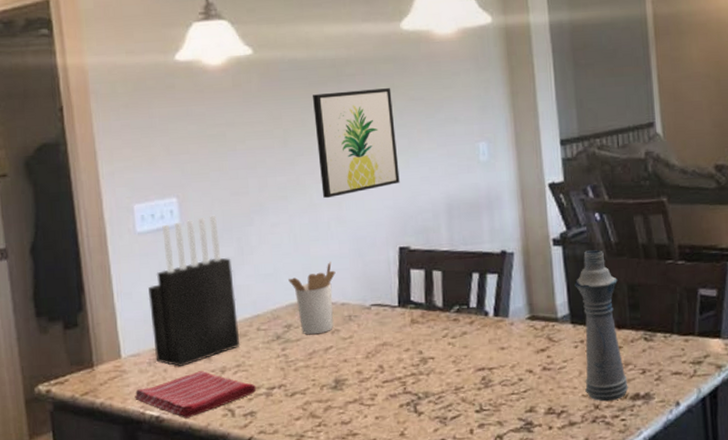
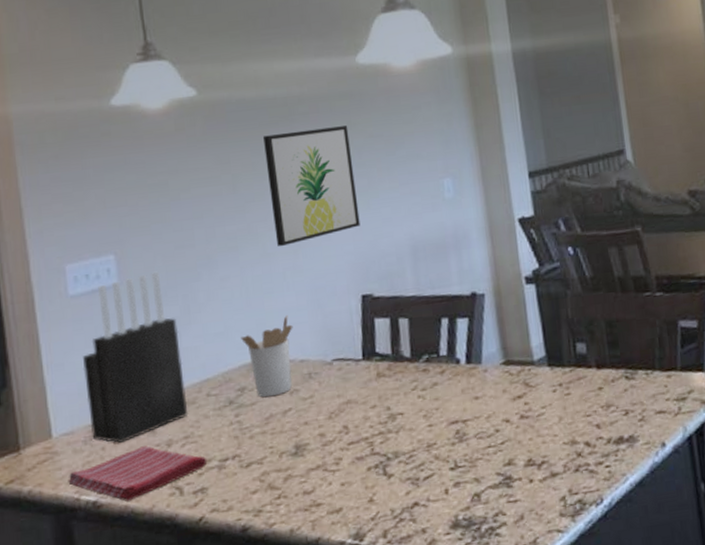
bottle: present [574,250,628,402] -> none [550,285,612,448]

